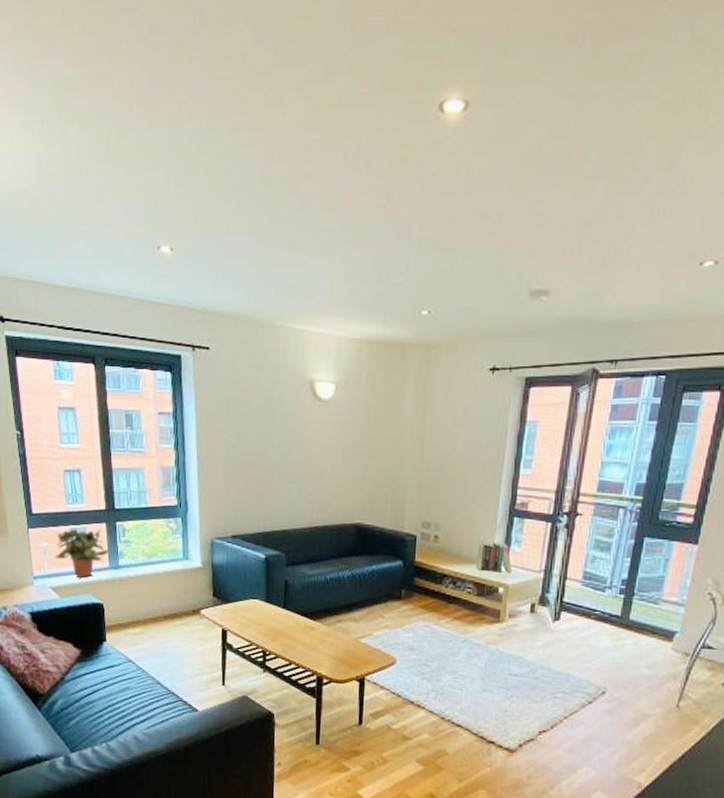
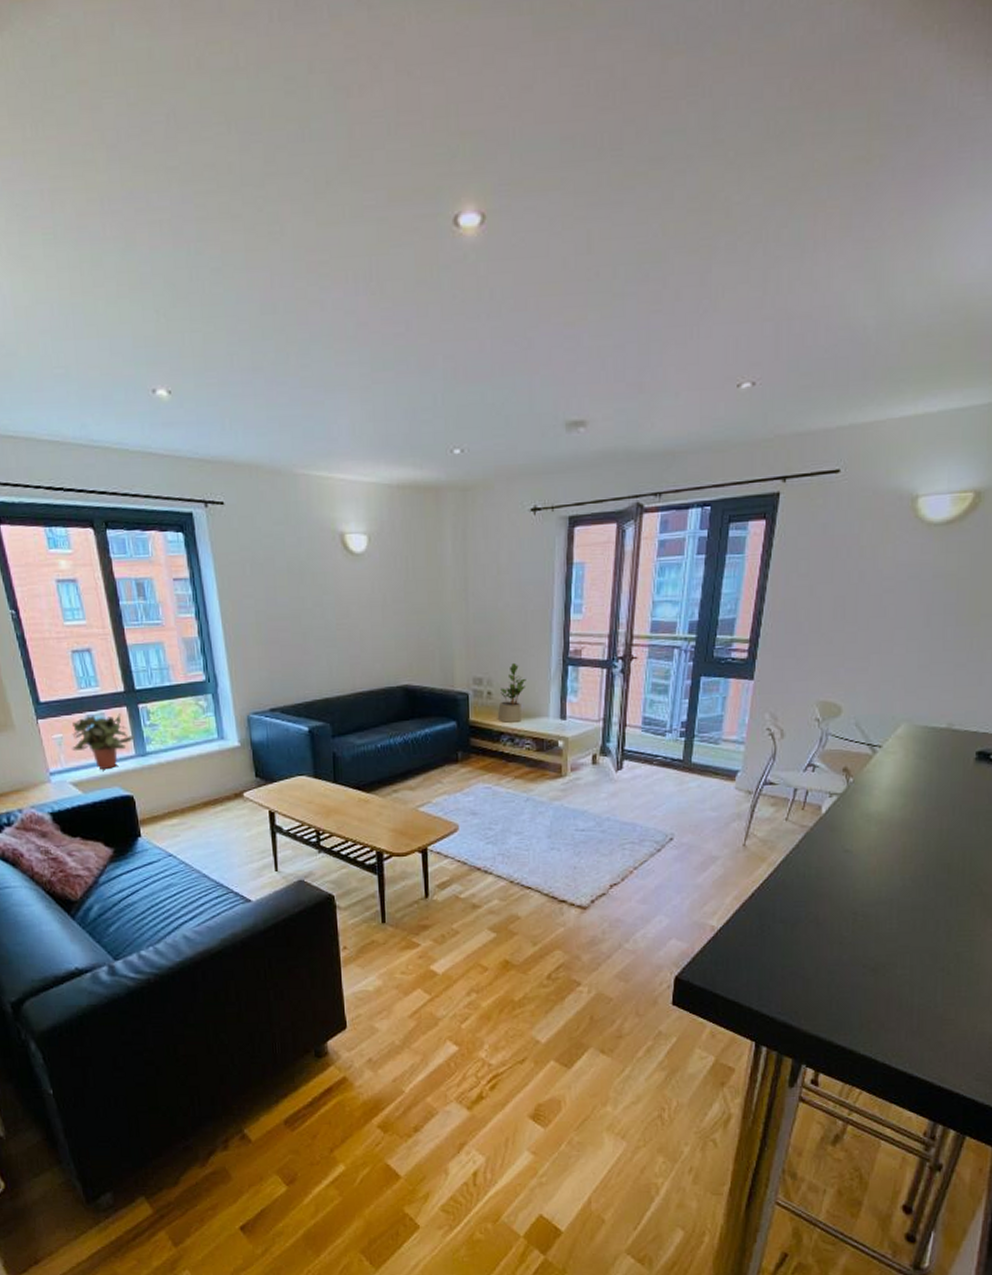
potted plant: none [441,510,473,566] -> present [497,662,526,723]
books: present [476,541,512,573] -> none [533,693,570,726]

